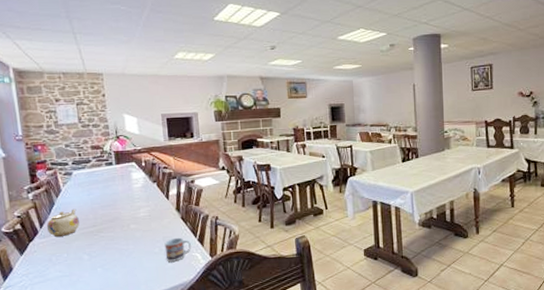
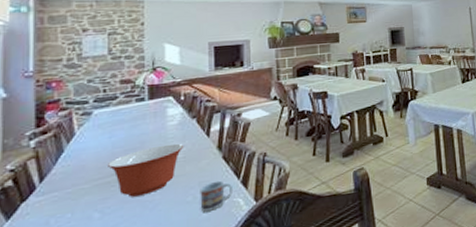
teapot: present [46,208,79,237] -> none [48,155,93,193]
mixing bowl: none [90,203,149,245] -> present [108,143,184,197]

